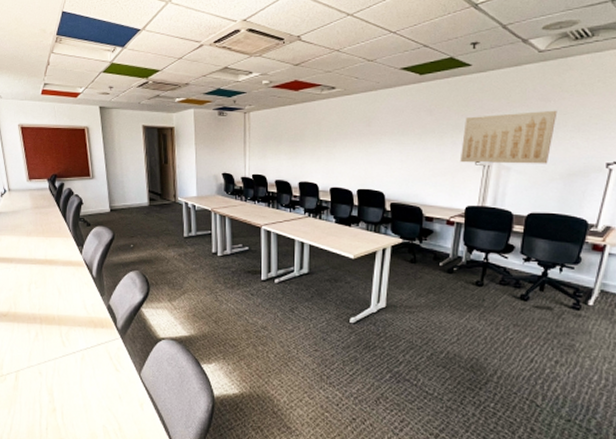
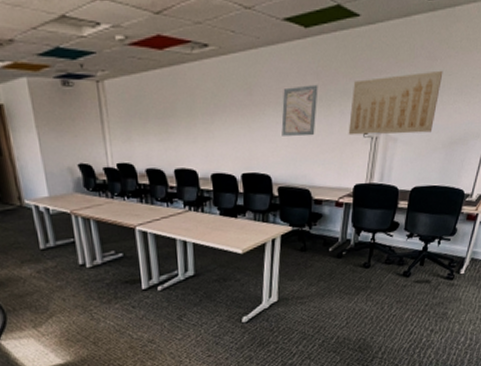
wall art: none [396,119,431,162] -> present [281,84,318,137]

